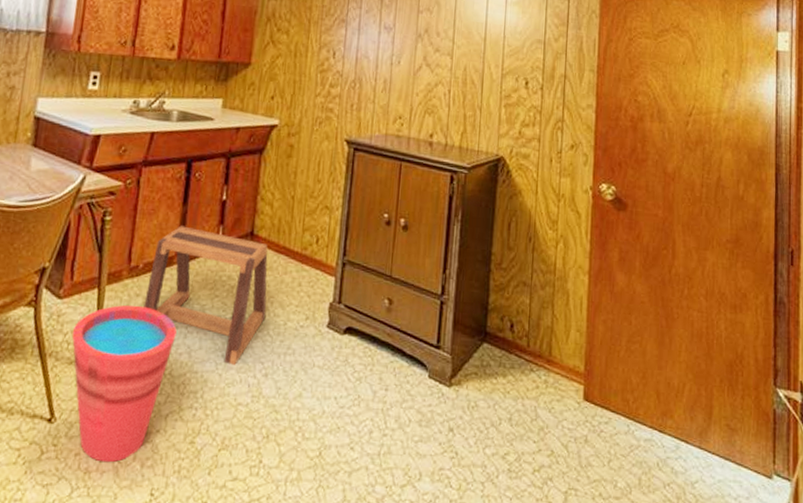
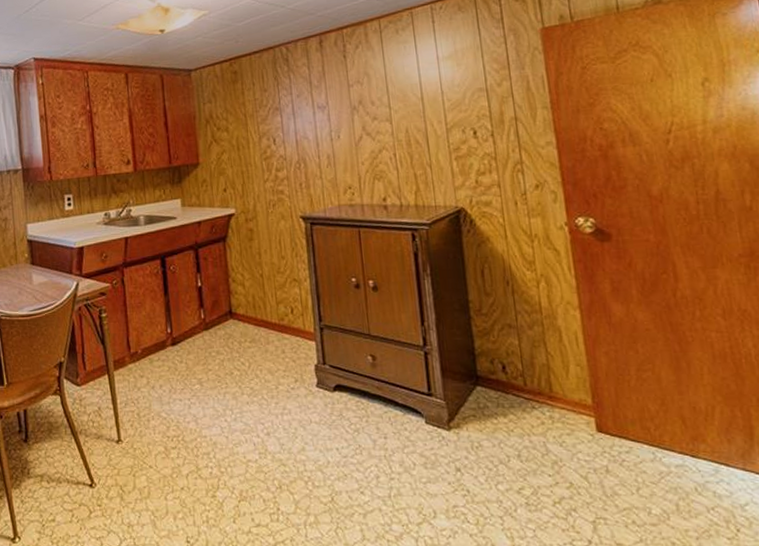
bucket: present [72,304,177,463] -> none [94,385,182,517]
stool: present [143,225,268,365] -> none [148,313,258,428]

